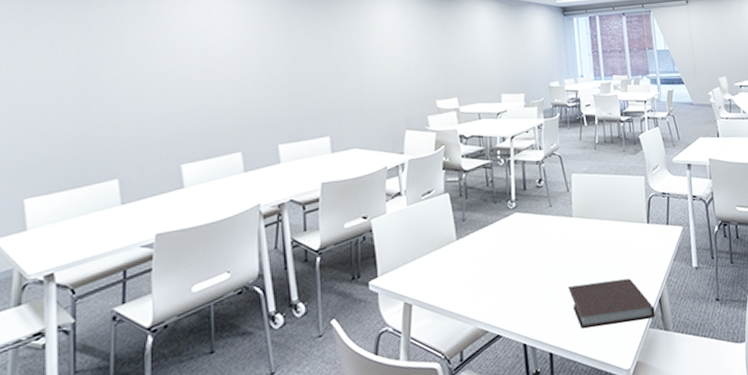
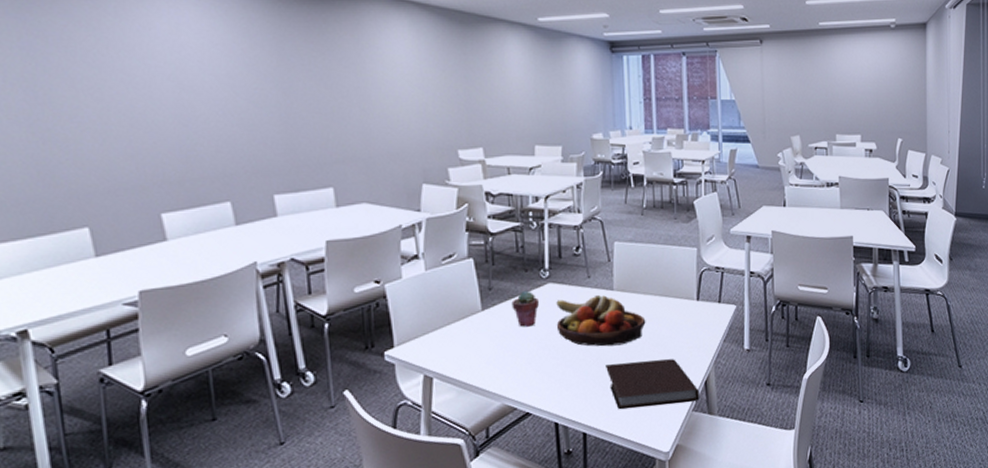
potted succulent: none [483,220,507,254] -> present [511,290,539,327]
fruit bowl: none [522,221,603,270] -> present [556,294,646,347]

